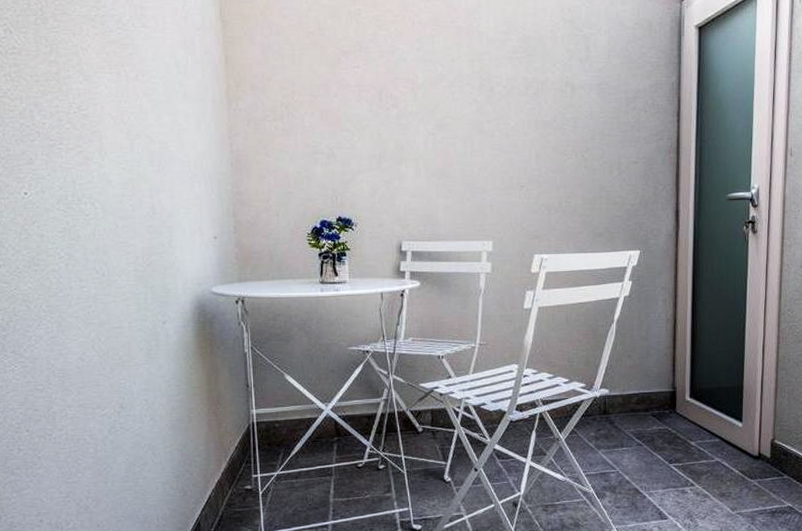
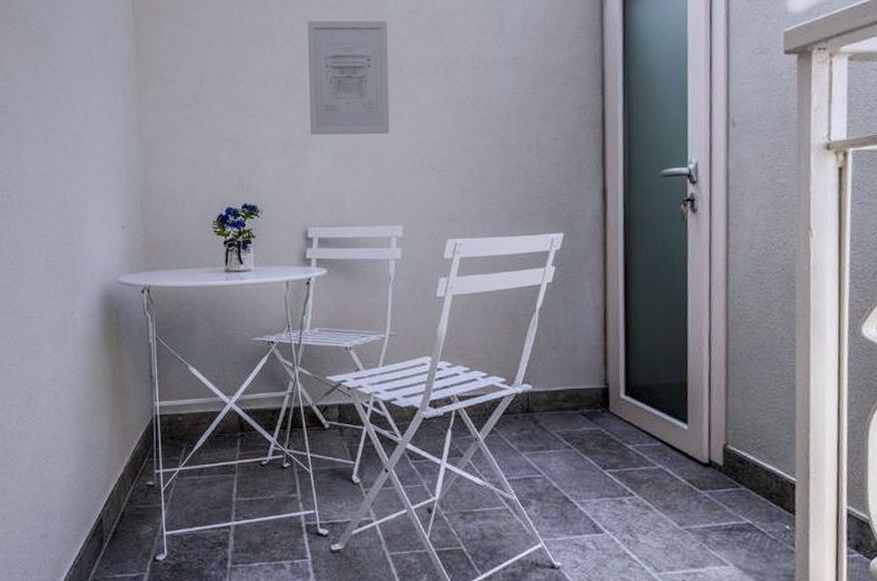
wall art: none [400,36,481,152] -> present [307,20,390,135]

